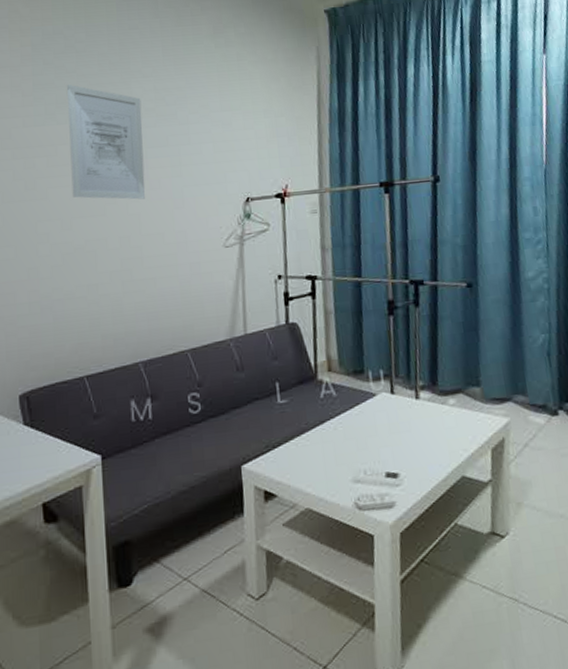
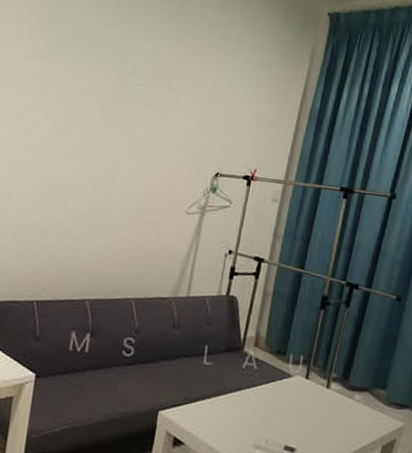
wall art: present [67,85,146,200] -> none [56,27,139,152]

